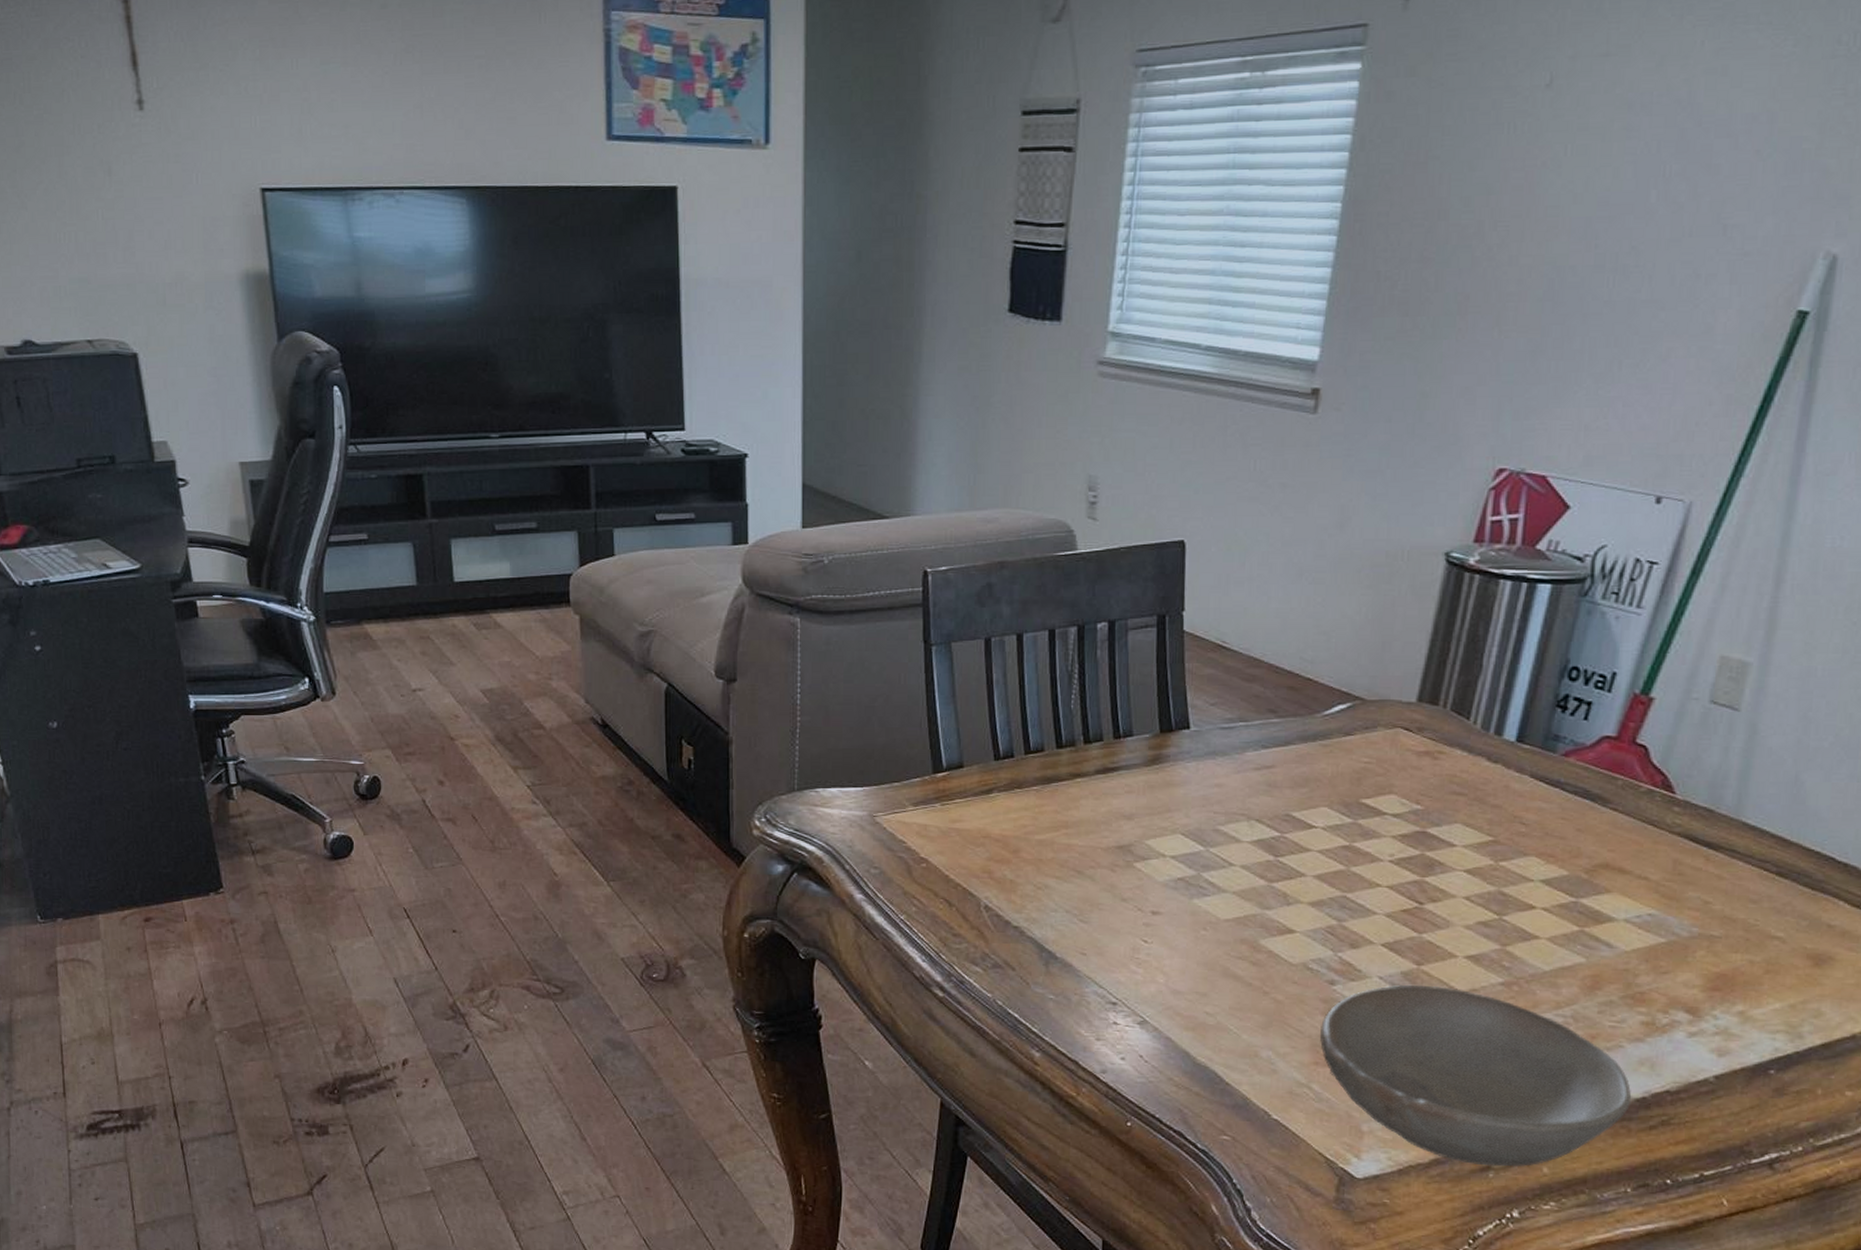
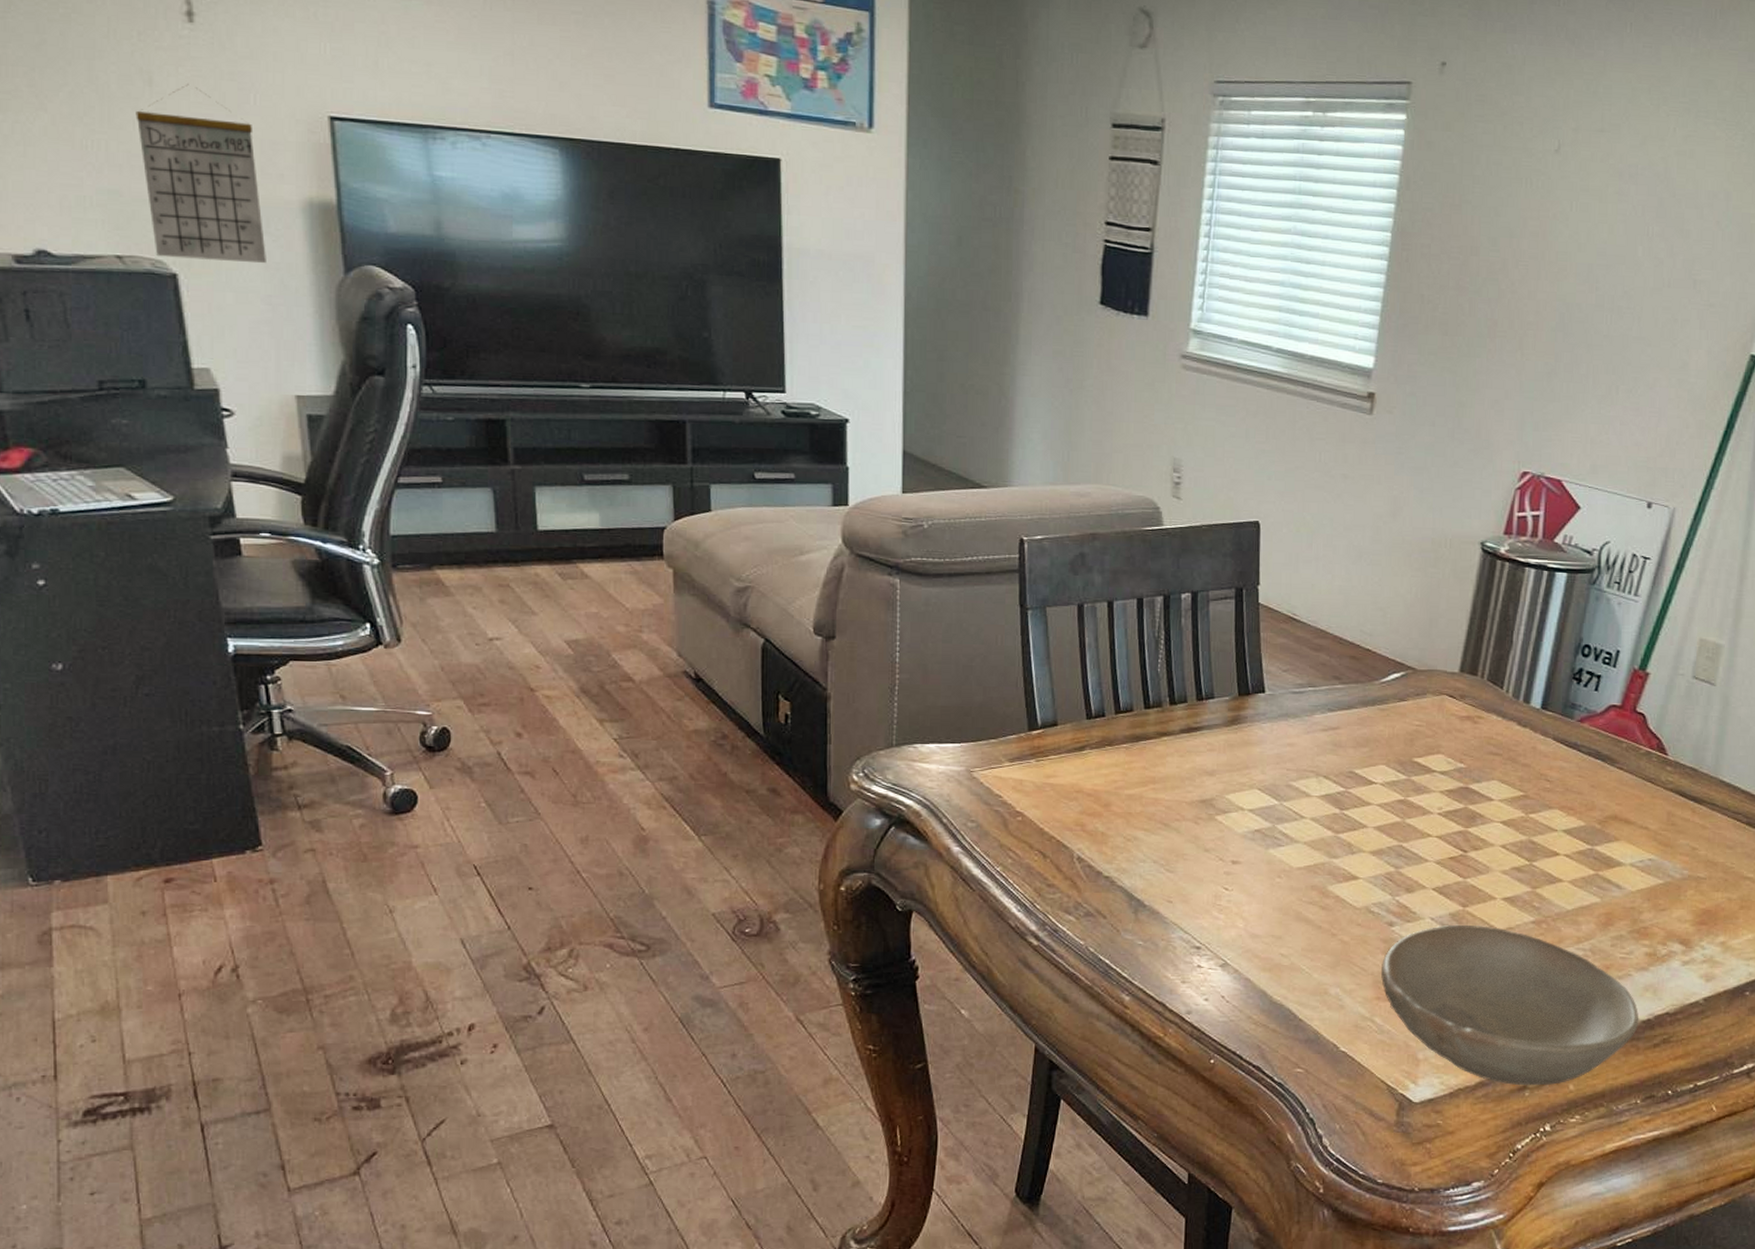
calendar: none [98,170,211,338] -> present [136,84,266,264]

